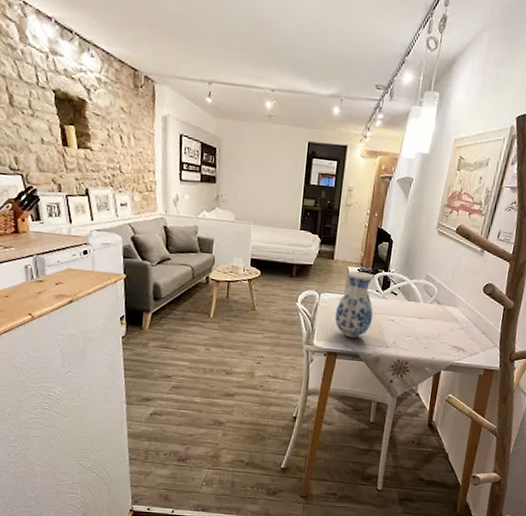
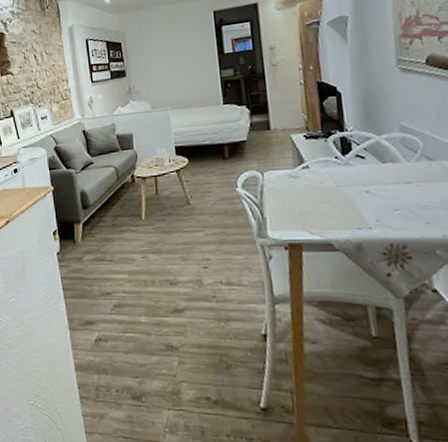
vase: present [334,271,373,338] -> none [287,137,339,223]

